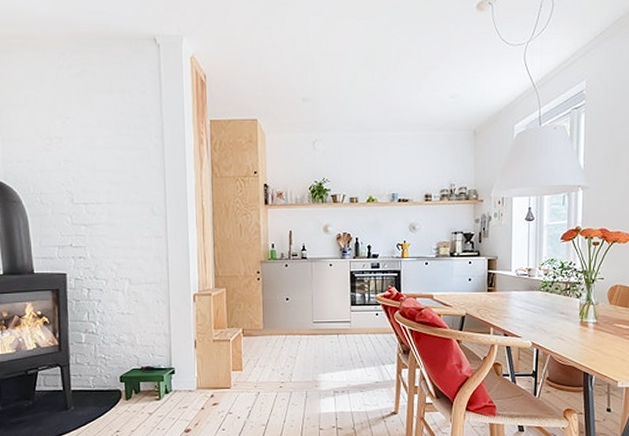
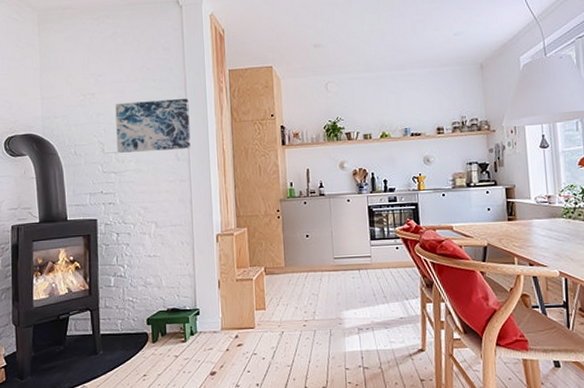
wall art: none [85,149,168,204] -> present [115,99,191,153]

